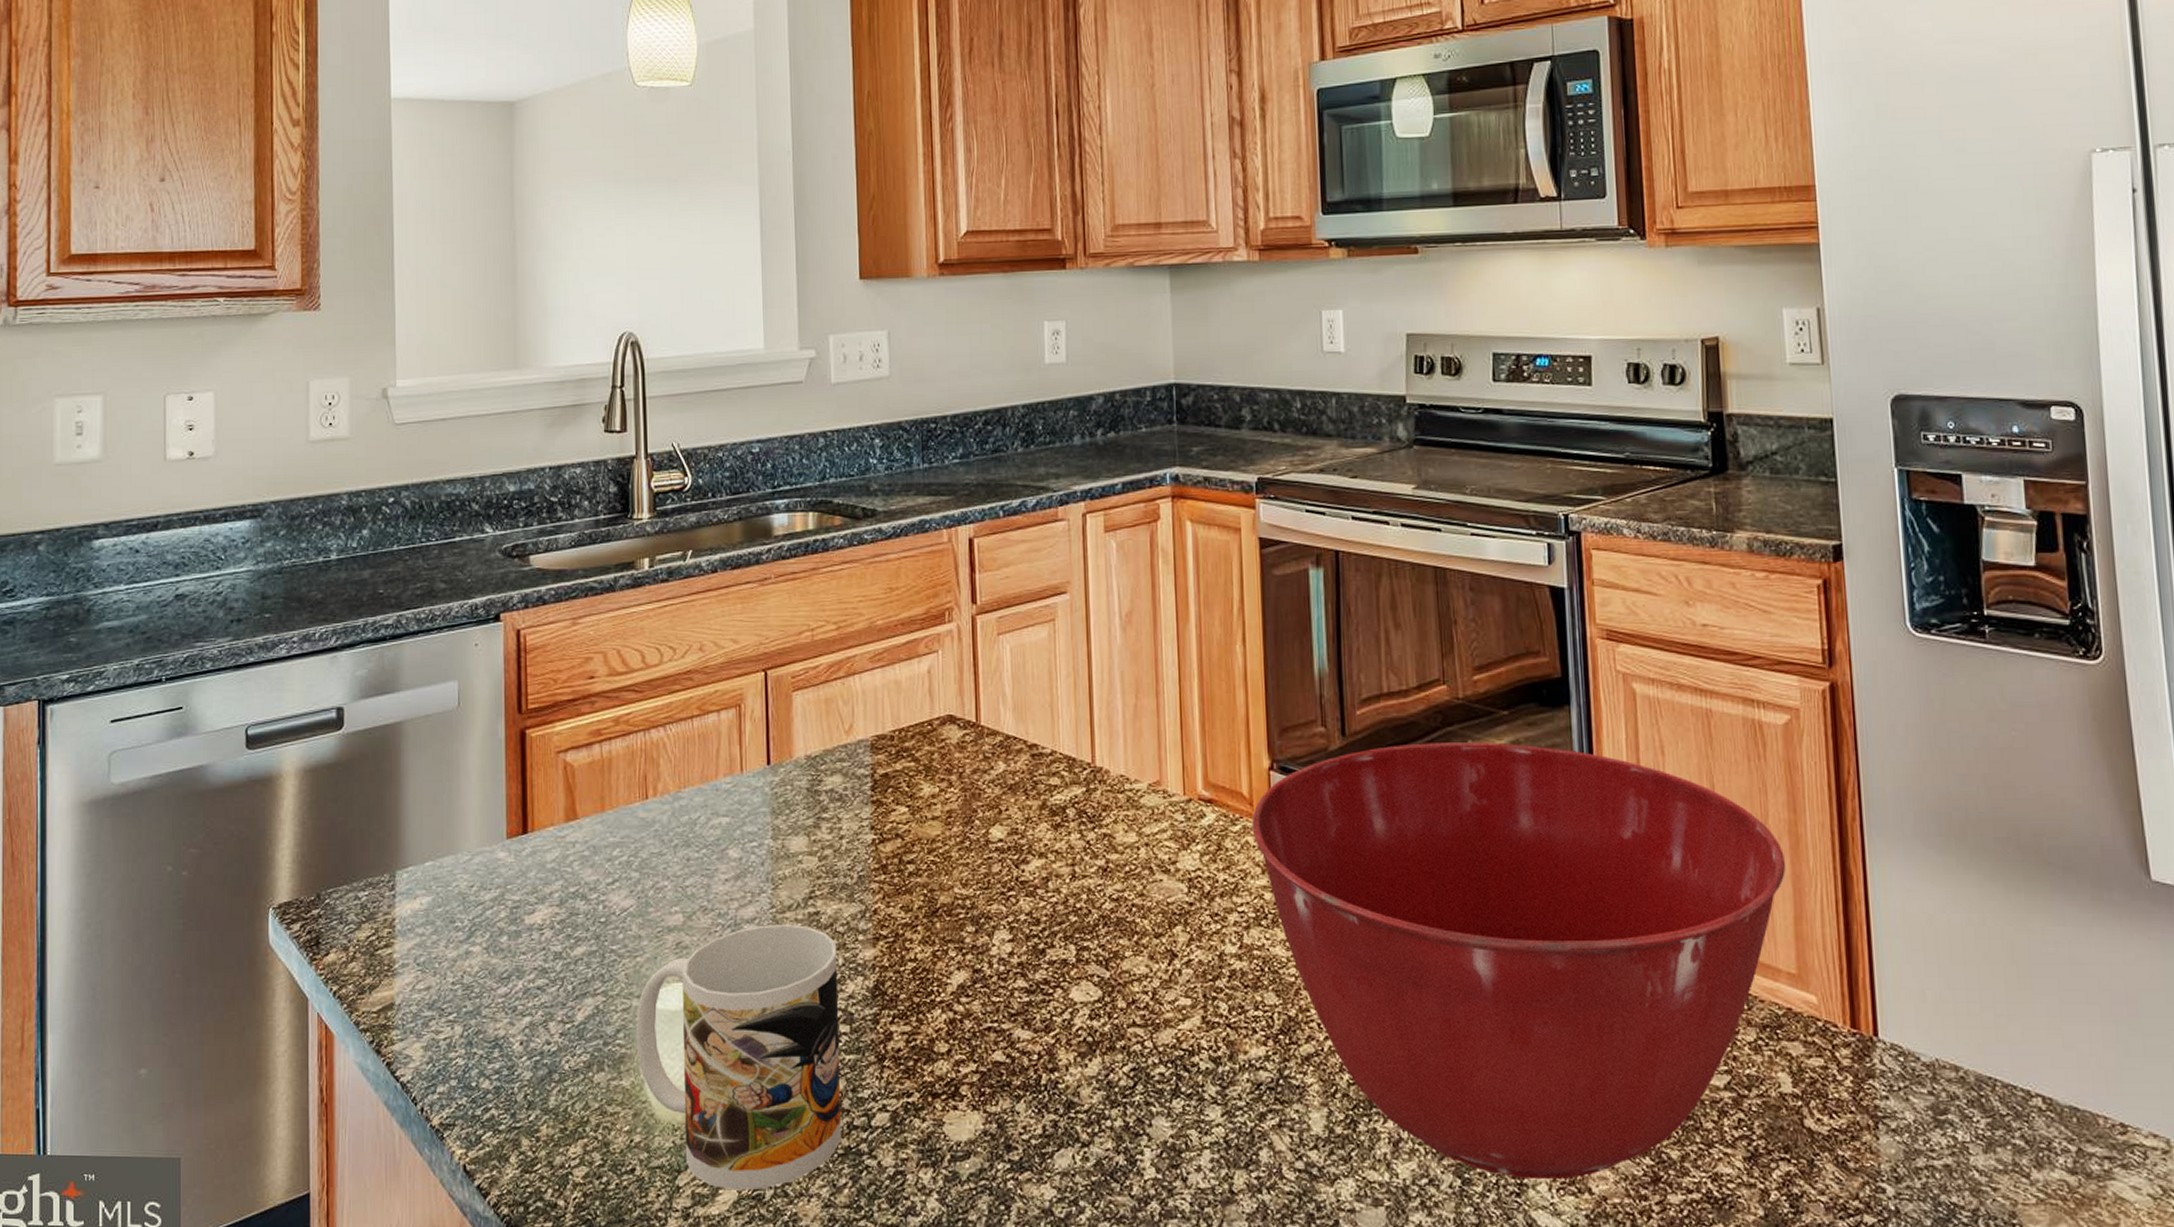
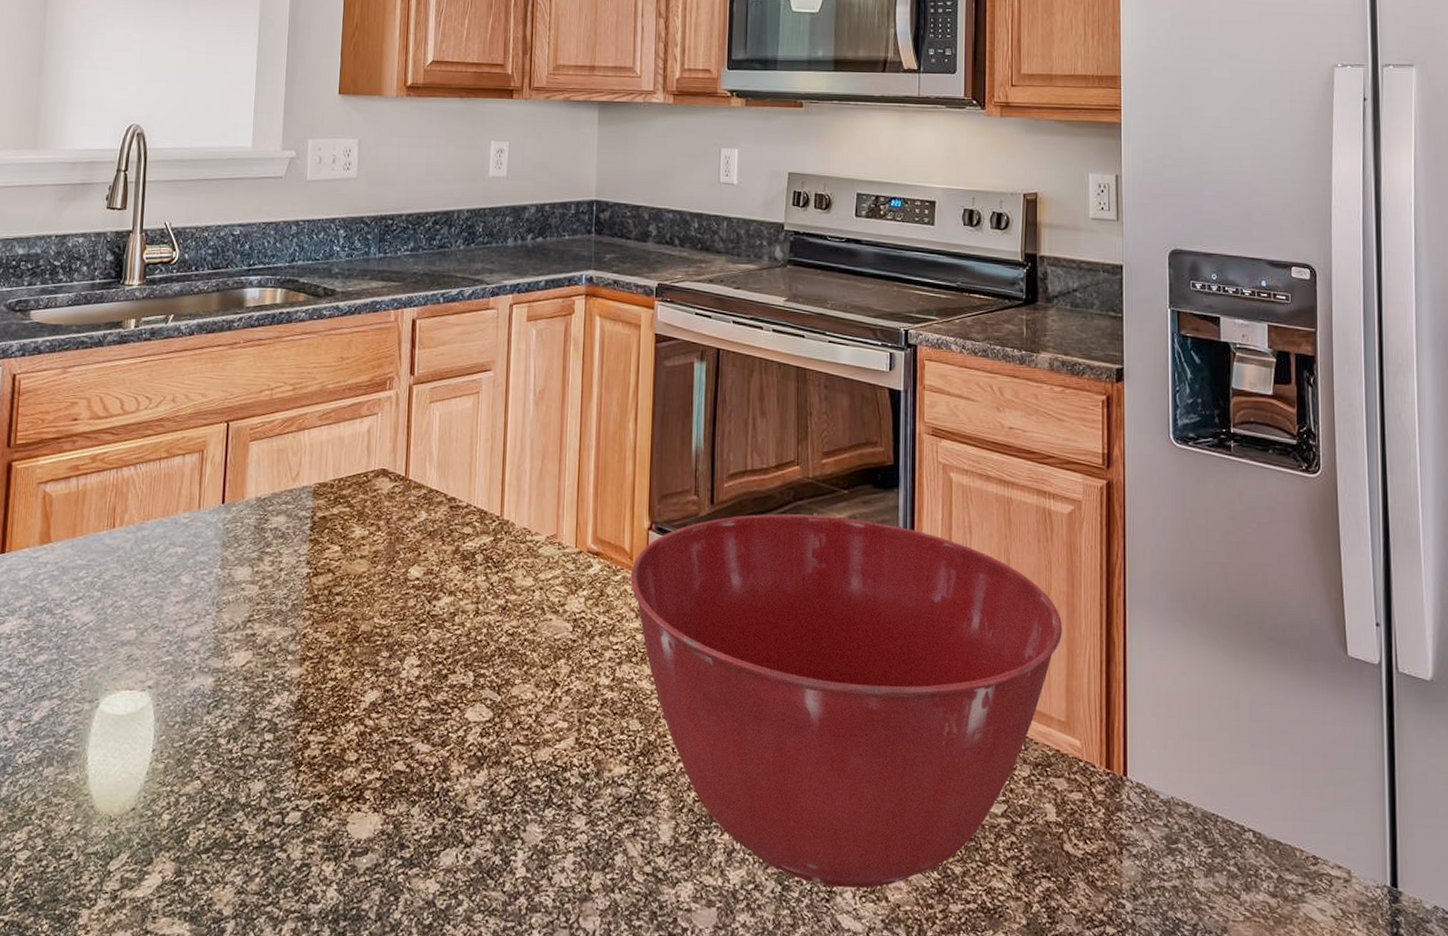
mug: present [635,923,841,1191] -> none [84,642,269,877]

